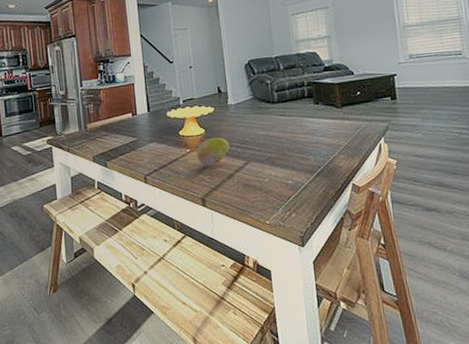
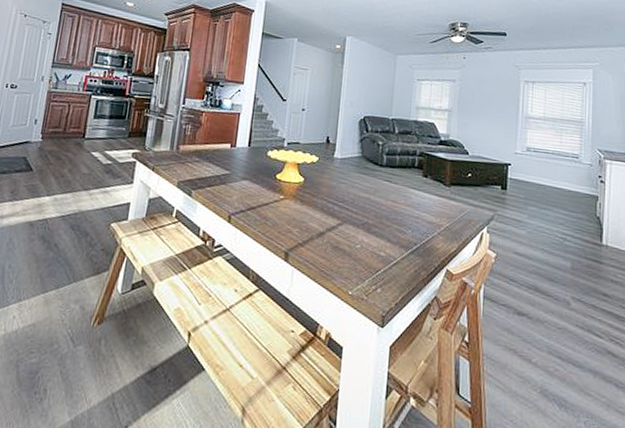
fruit: present [196,137,230,166] -> none [289,188,327,219]

